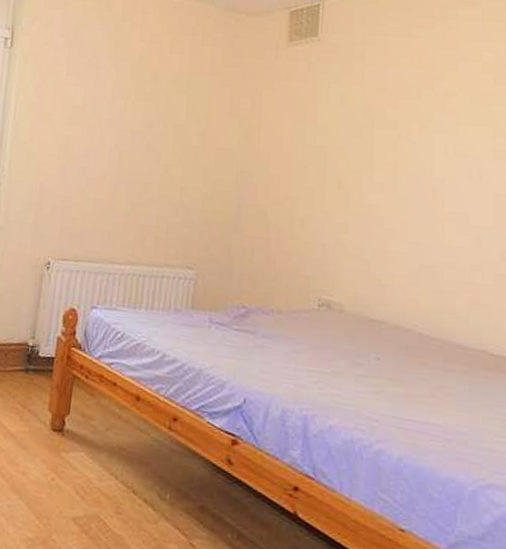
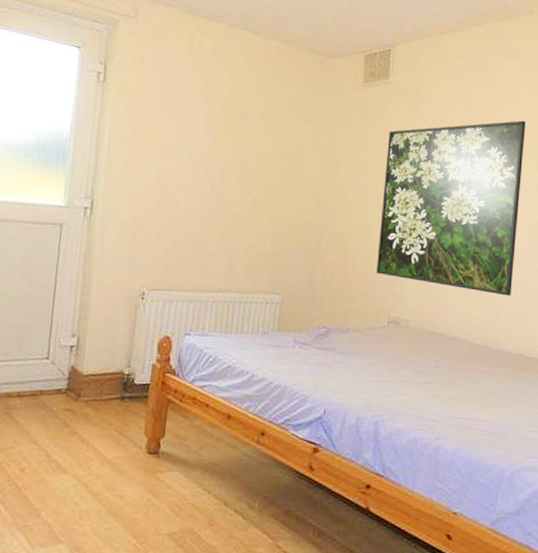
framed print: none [304,79,486,282] -> present [376,120,526,296]

